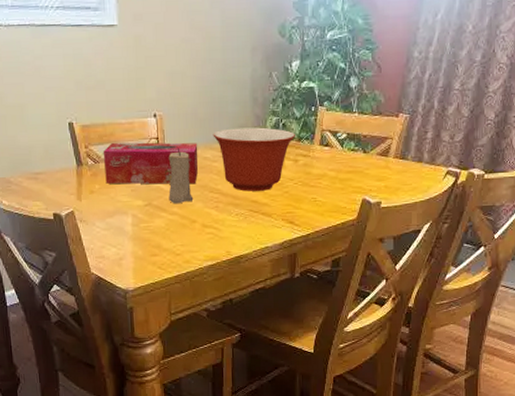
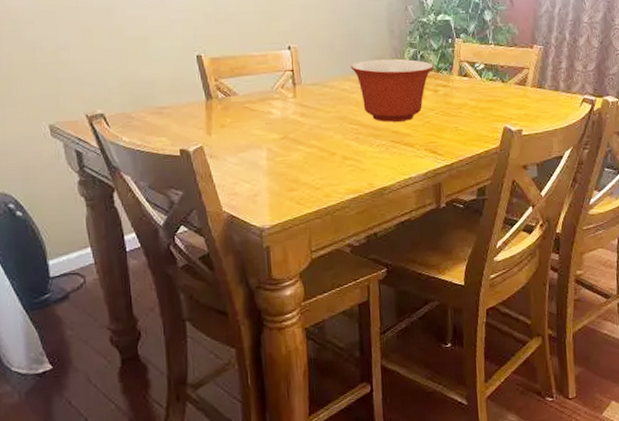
tissue box: present [103,142,198,185] -> none [234,74,336,118]
candle: present [168,147,194,204] -> none [304,79,333,137]

